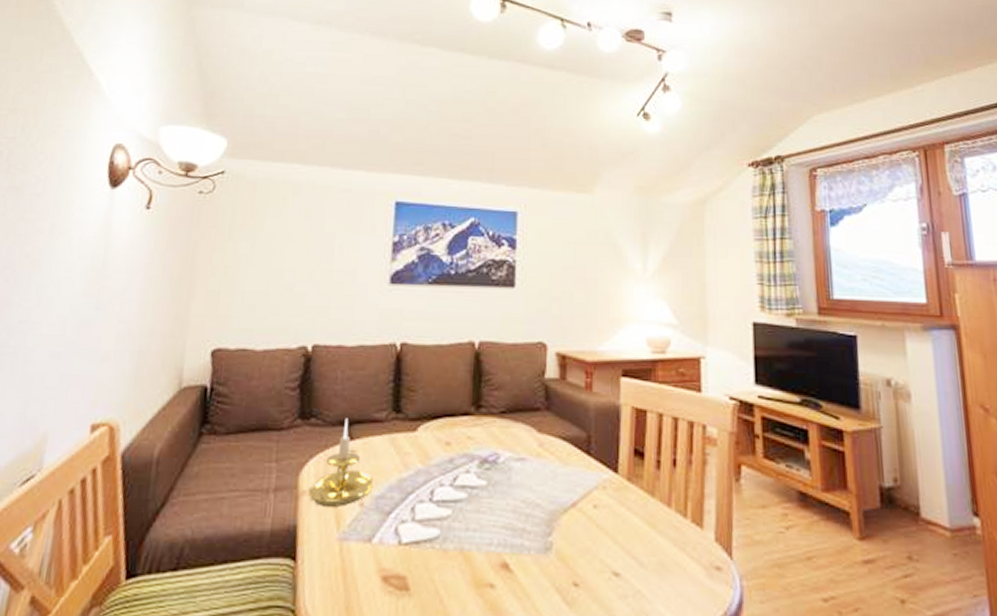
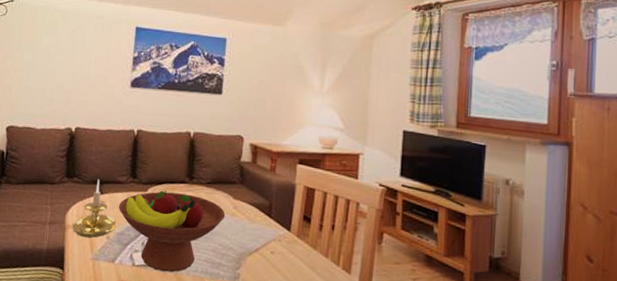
fruit bowl: none [375,428,528,550] -> present [118,190,226,273]

